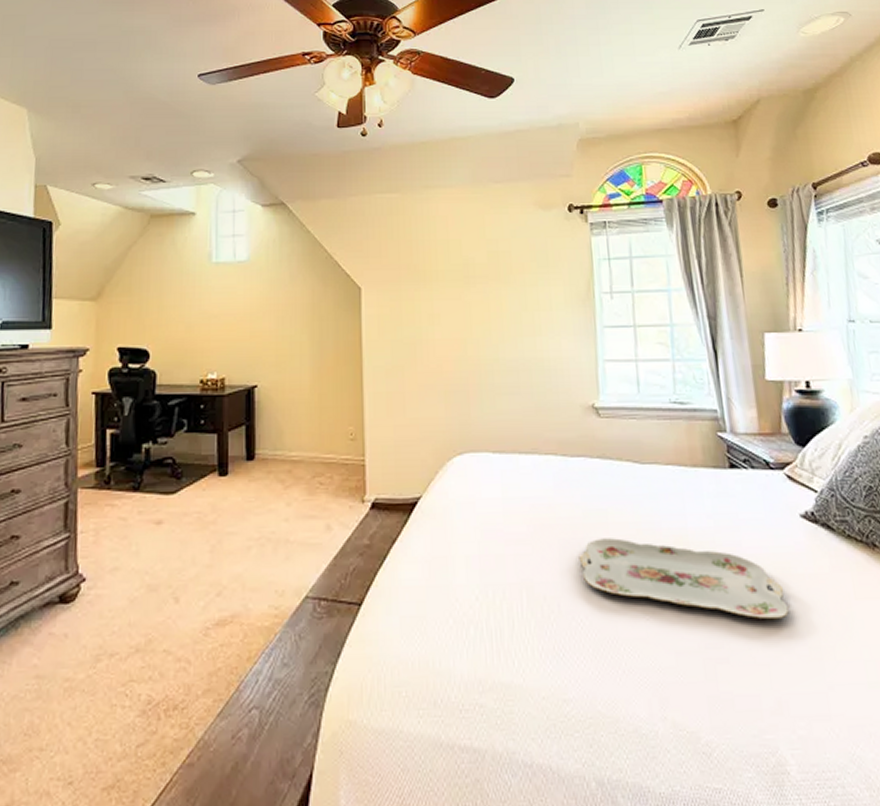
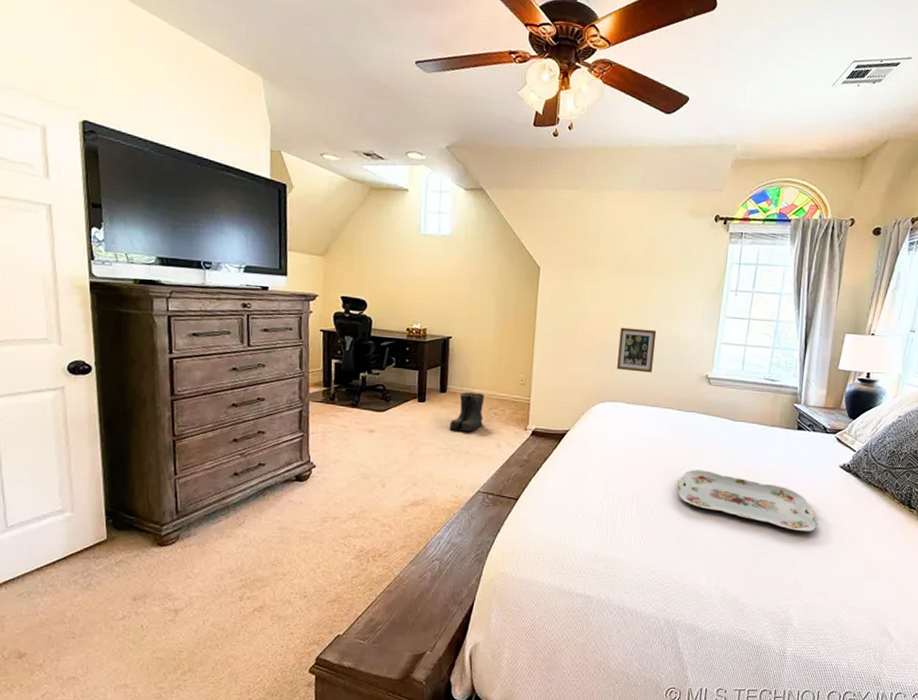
boots: none [261,456,305,512] -> present [449,391,485,432]
picture frame: none [471,352,520,409] -> present [617,327,657,373]

